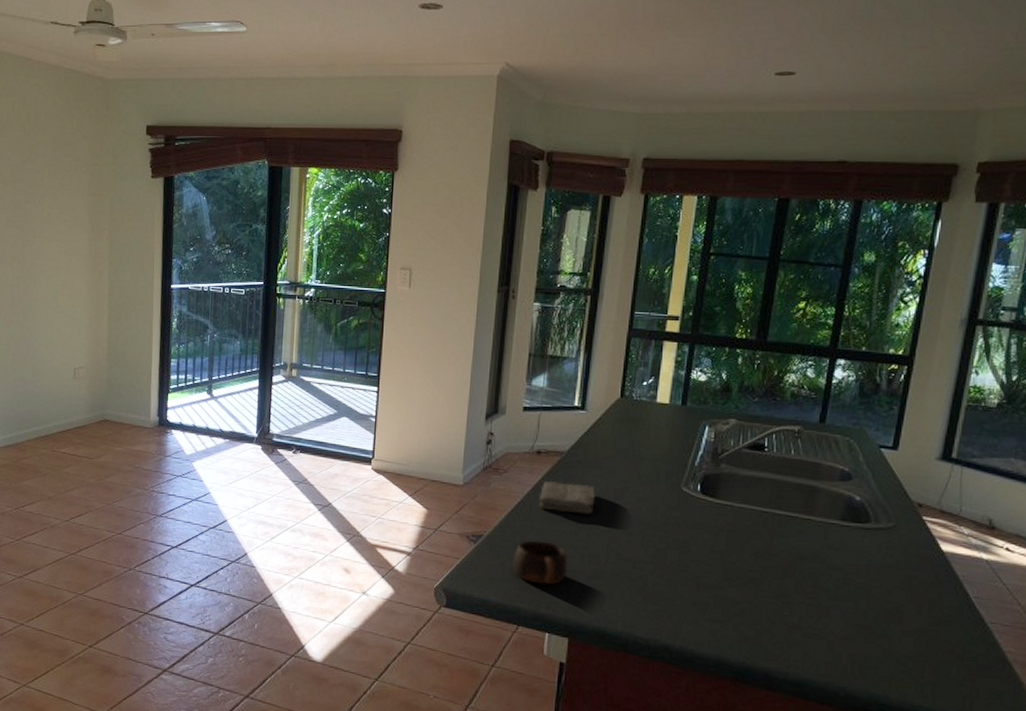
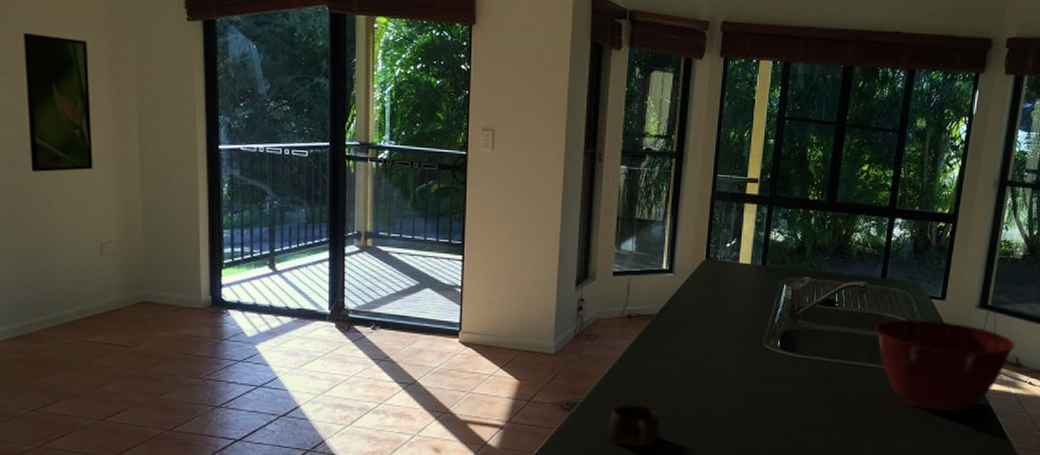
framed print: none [26,192,74,308] -> present [22,32,93,172]
washcloth: present [538,480,595,515] -> none [630,344,685,376]
mixing bowl: none [811,469,987,576] -> present [875,319,1015,413]

